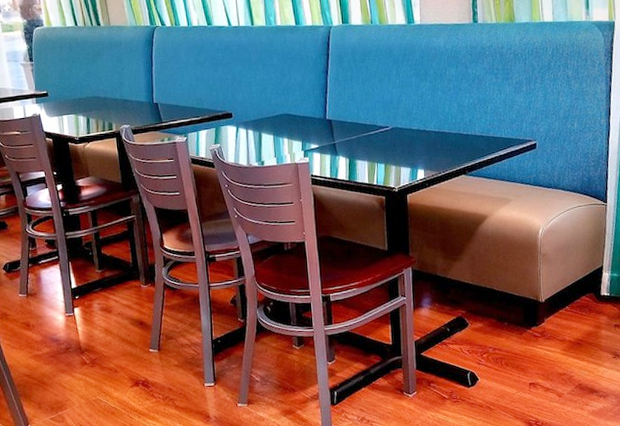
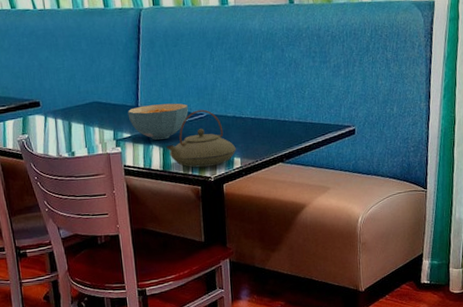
cereal bowl: none [316,116,375,151] -> present [127,103,189,140]
teapot: none [352,123,420,179] -> present [166,109,236,168]

